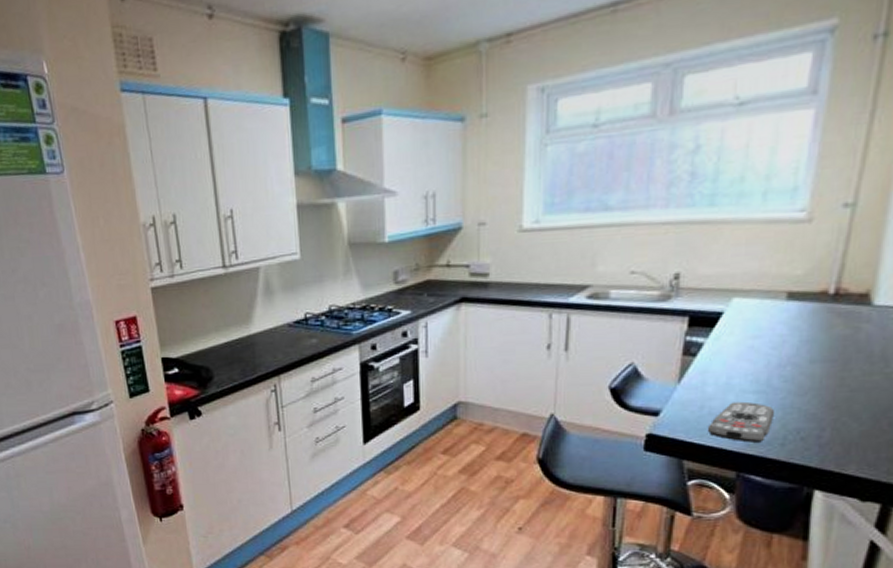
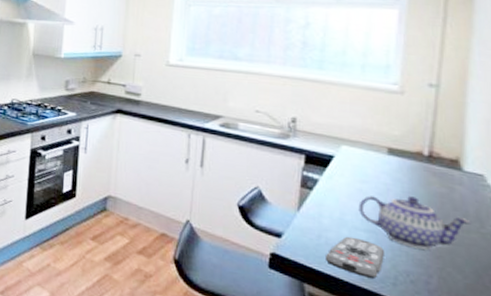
teapot: none [748,345,875,402] -> present [358,196,471,250]

